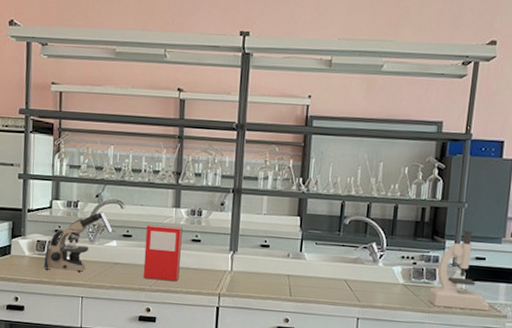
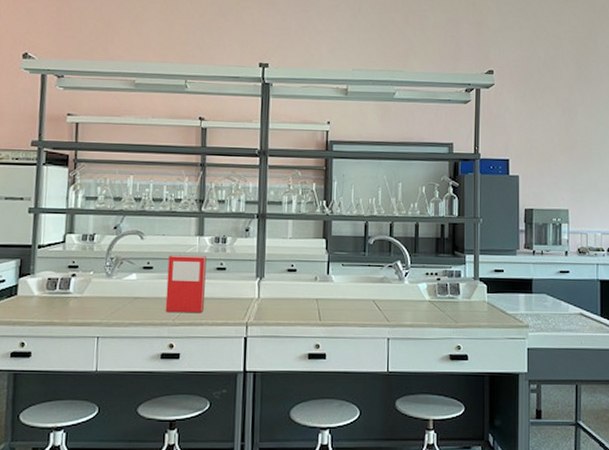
microscope: present [43,211,113,273] -> none [55,243,132,311]
microscope: present [428,229,490,311] -> none [454,243,512,322]

